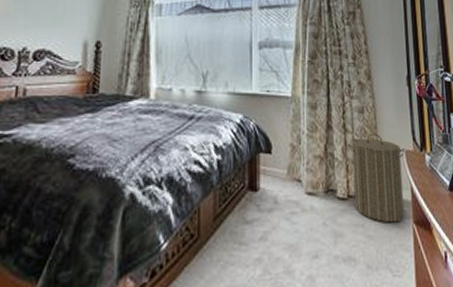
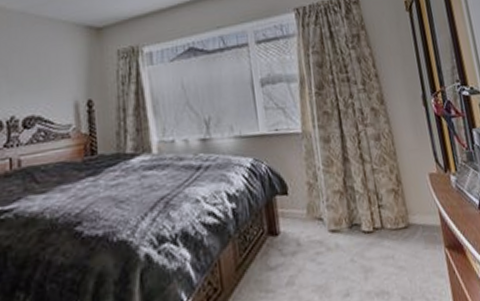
laundry hamper: present [346,133,406,223] -> none [366,159,436,252]

